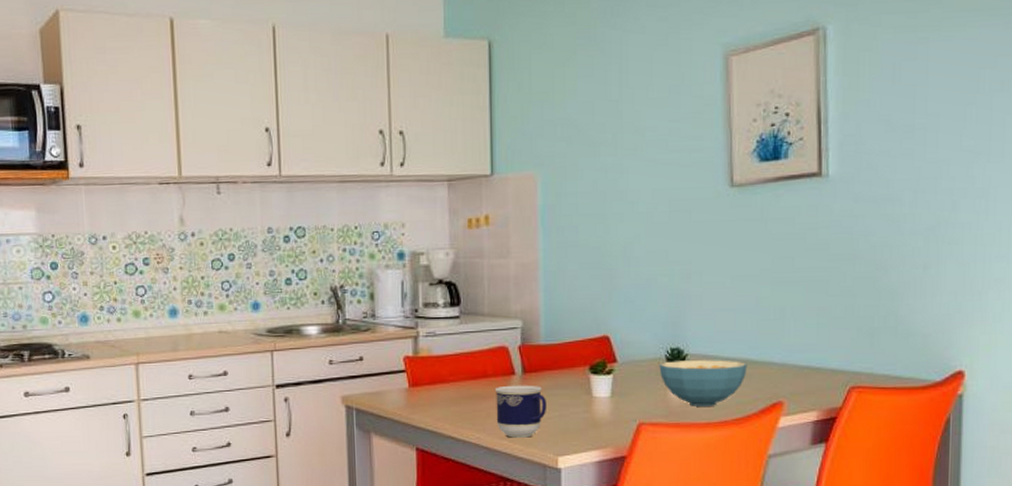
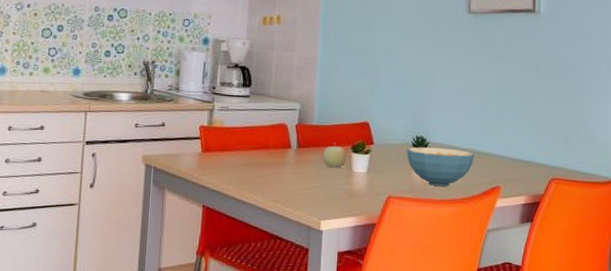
cup: present [494,385,547,438] -> none [272,157,316,203]
fruit: none [554,364,584,395] -> present [322,142,347,168]

